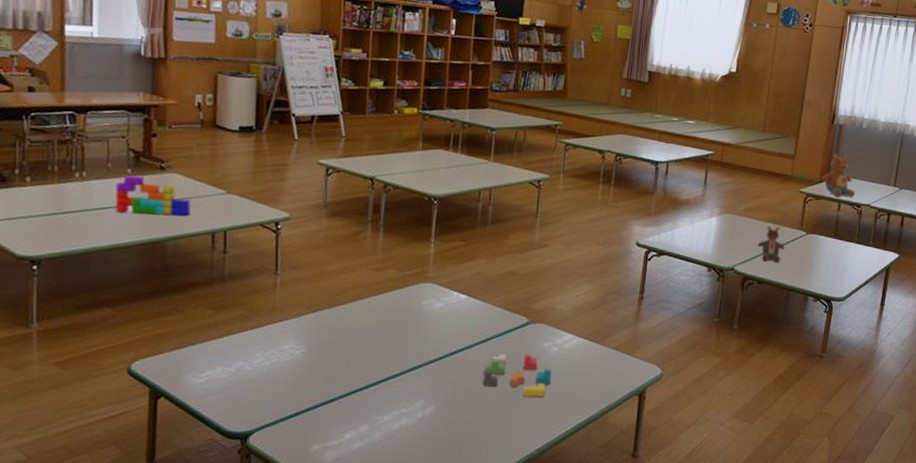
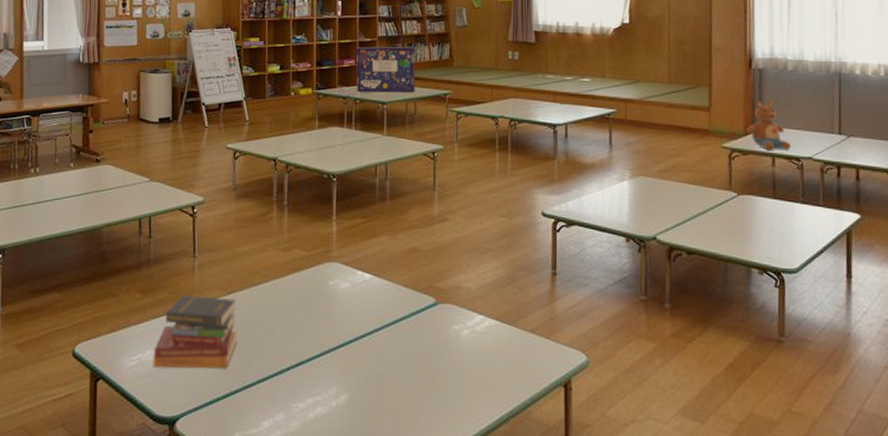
toy blocks: present [115,175,191,217] -> none [61,169,121,205]
books: none [224,312,322,385] -> present [153,295,238,369]
toy box: none [466,70,529,121] -> present [356,46,415,93]
toy blocks: present [483,353,552,398] -> none [395,336,465,387]
teddy bear: present [757,226,785,262] -> none [680,188,714,229]

